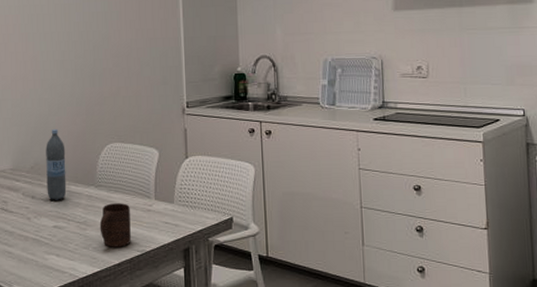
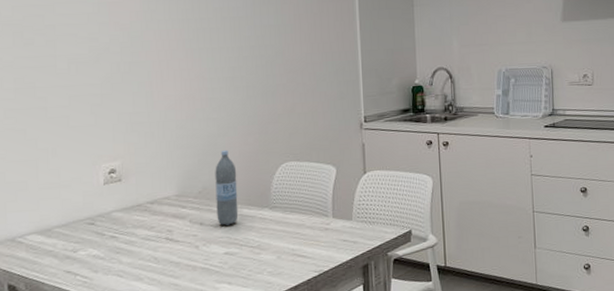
cup: present [99,203,131,247] -> none [274,223,308,270]

